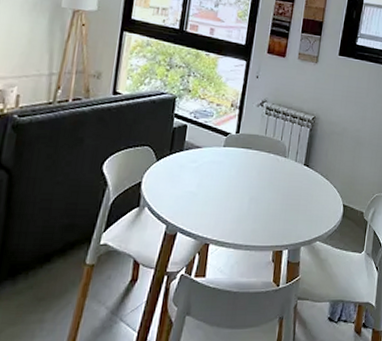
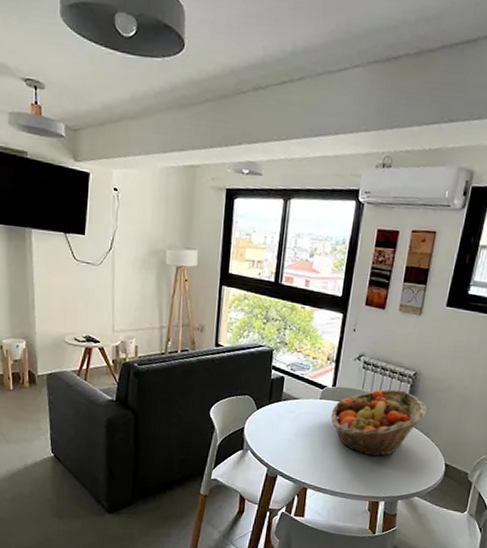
fruit basket: none [234,133,326,203] -> present [330,389,428,457]

